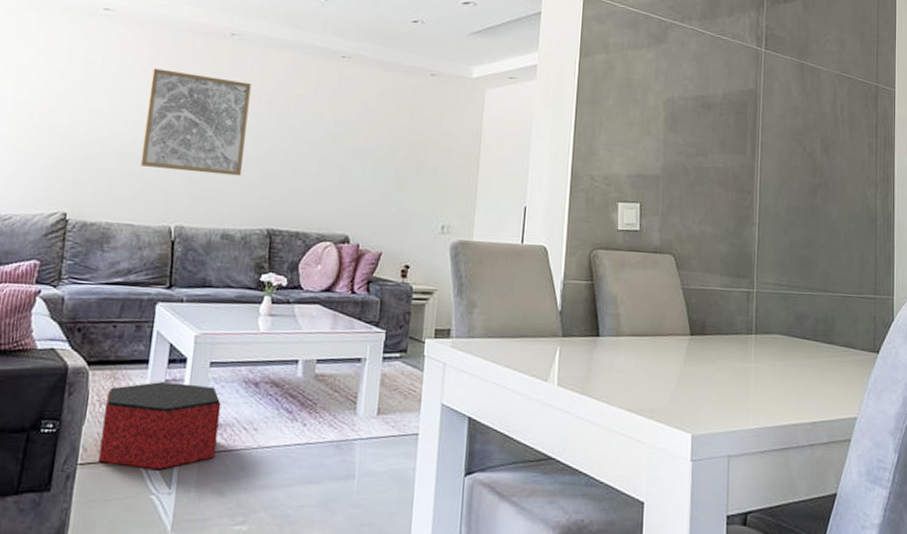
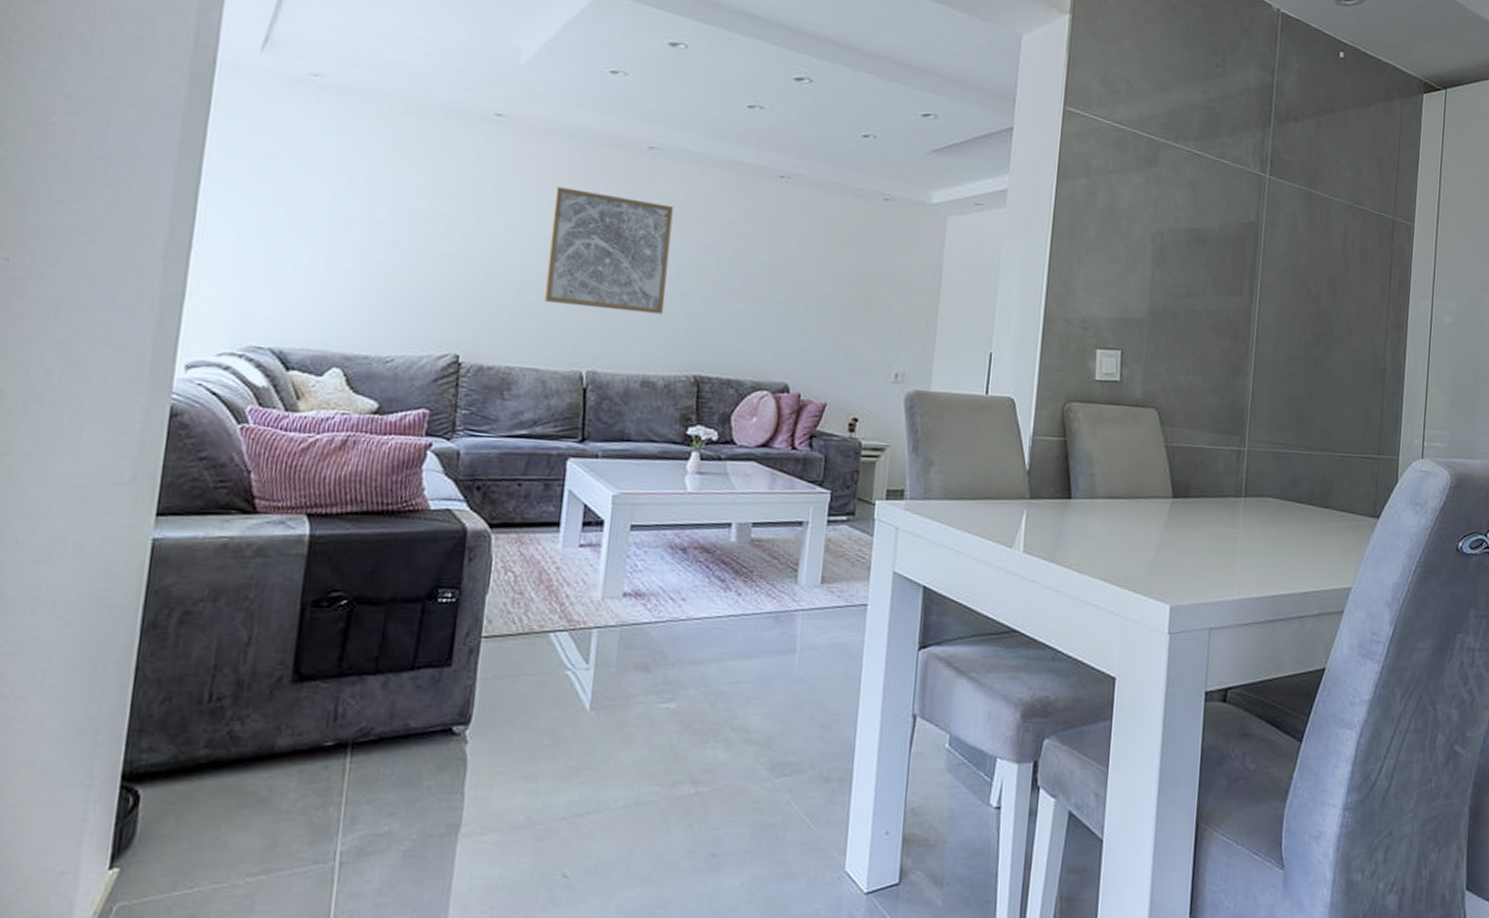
ottoman: present [98,381,221,469] -> none [505,545,644,642]

